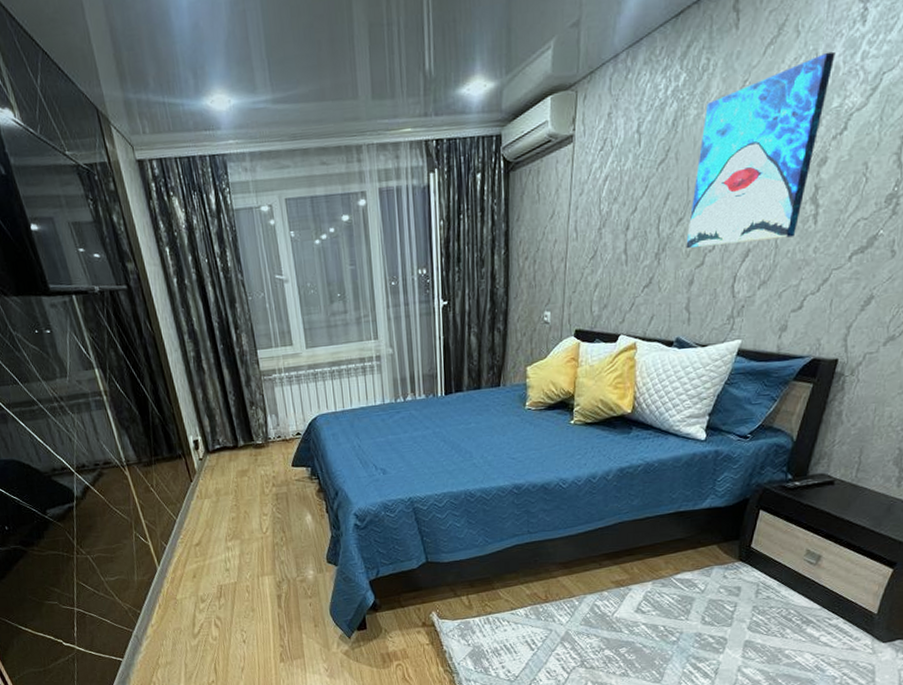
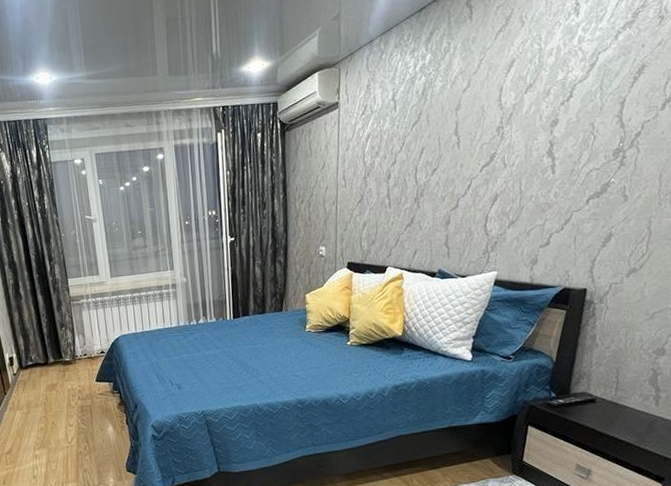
wall art: present [686,51,836,248] -> none [441,36,556,193]

